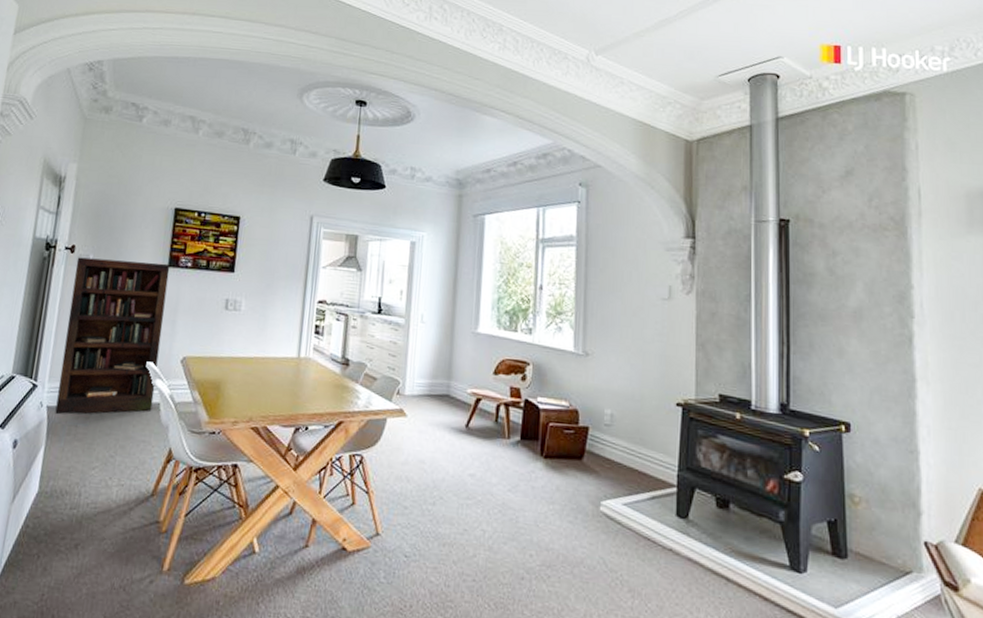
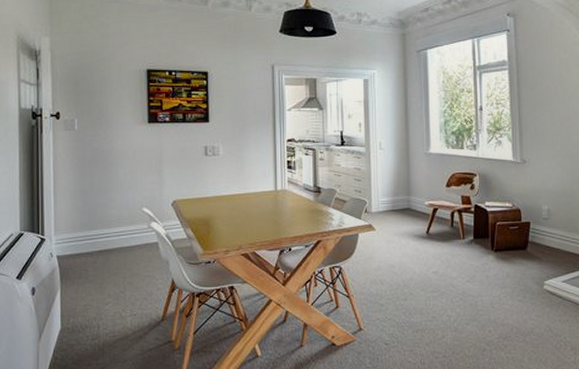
bookcase: present [55,257,170,415] -> none [63,120,152,262]

